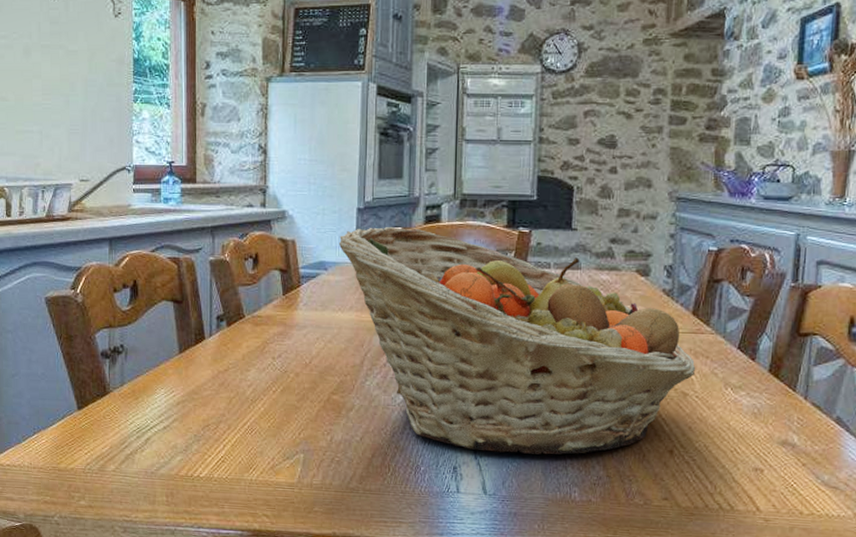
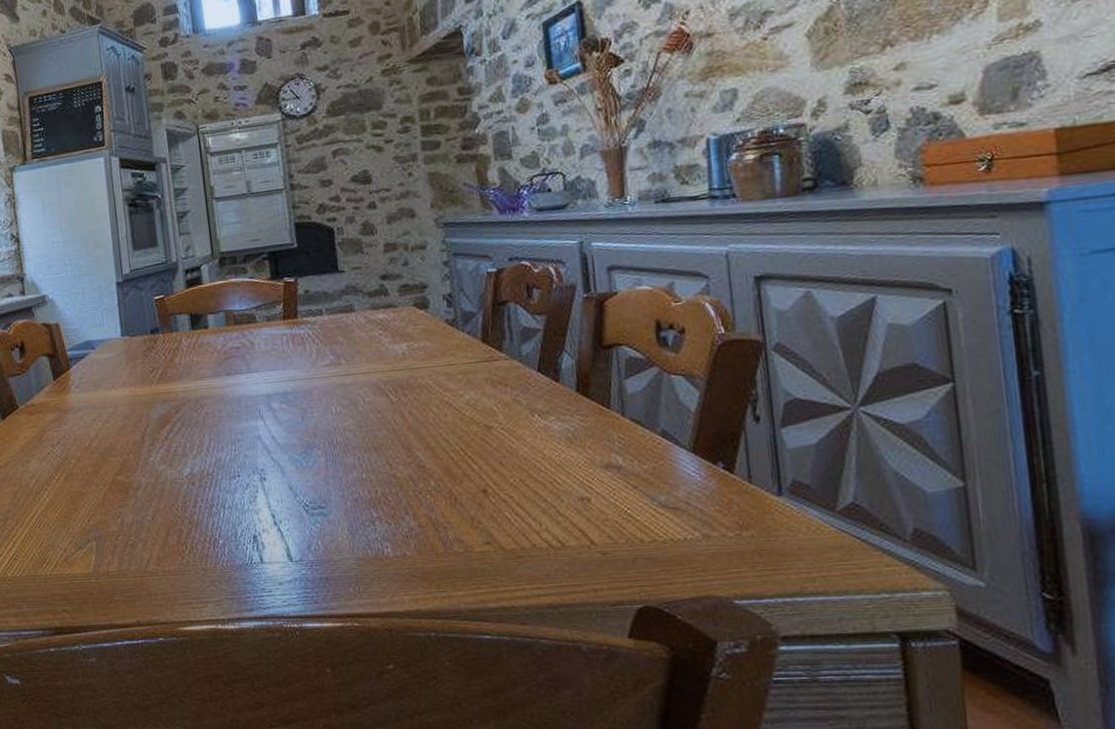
fruit basket: present [339,226,696,455] -> none [102,294,497,516]

